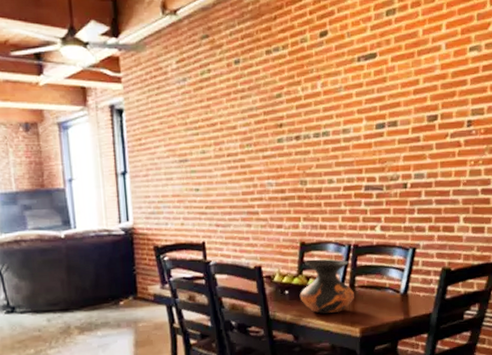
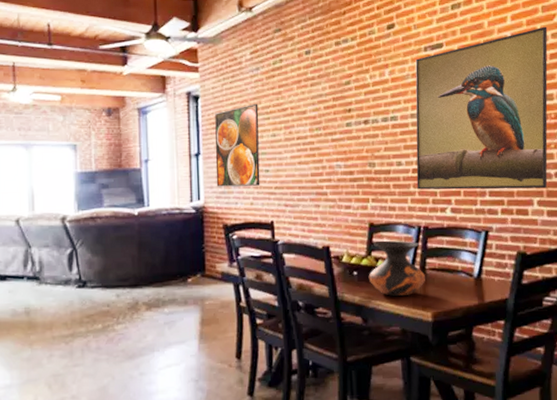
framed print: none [141,117,191,207] -> present [215,103,260,187]
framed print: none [347,36,482,208] -> present [415,26,548,190]

